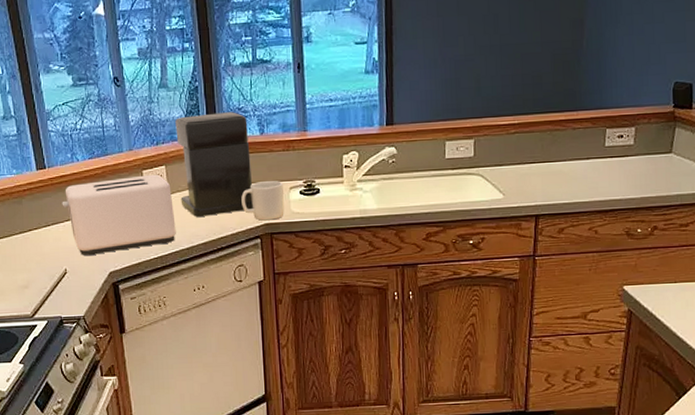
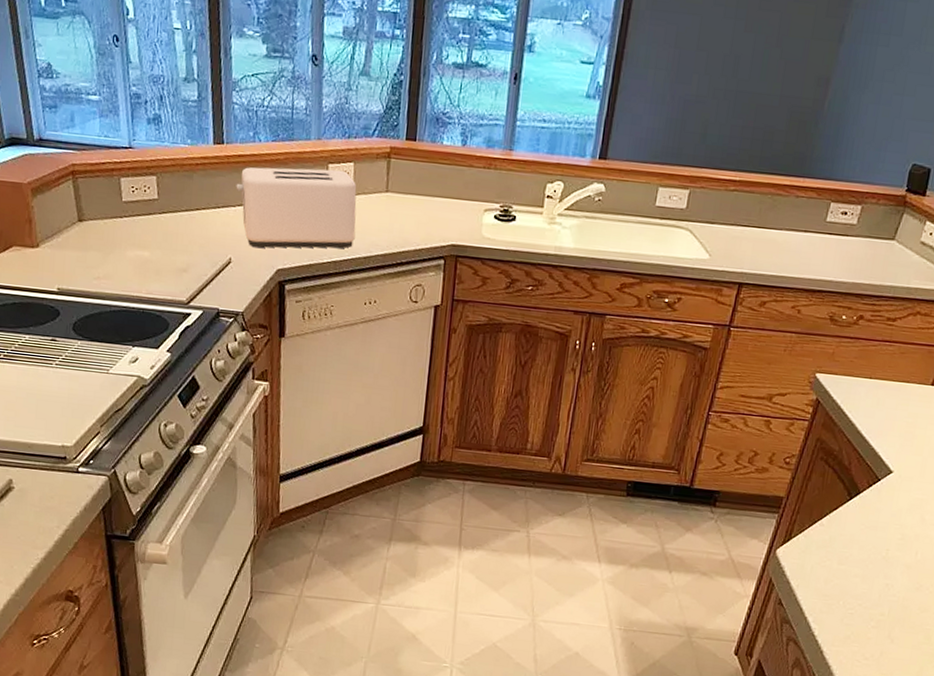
coffee maker: present [175,112,253,217] -> none [365,112,451,227]
mug: present [241,180,284,221] -> none [429,197,478,242]

